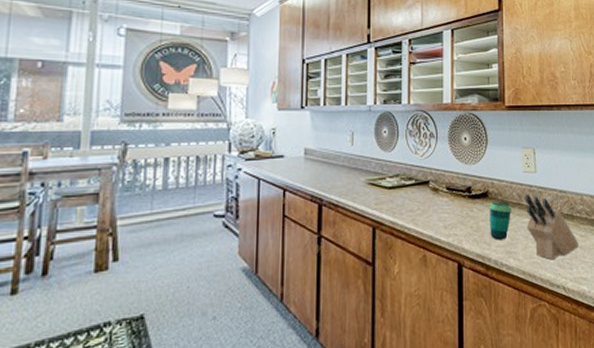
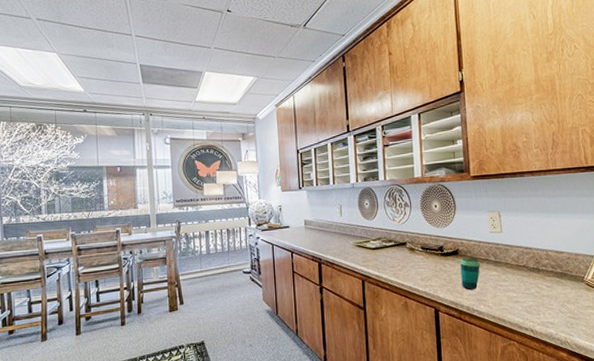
knife block: present [524,194,579,260] -> none [492,251,546,307]

